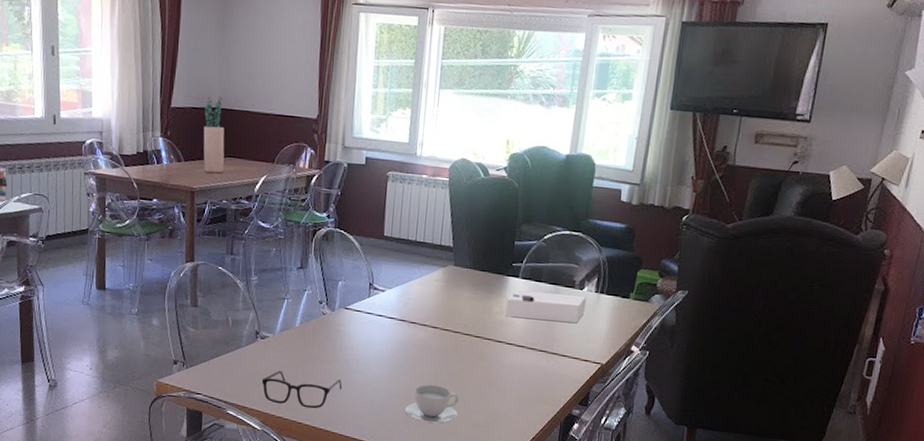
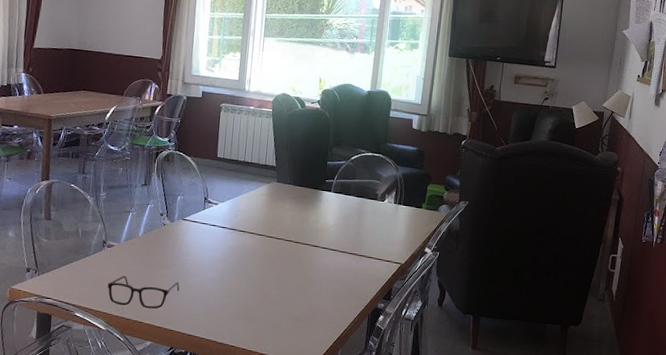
vase: present [203,96,225,174] -> none [60,39,81,105]
teacup: present [404,384,459,423] -> none [234,284,282,319]
tissue dispenser: present [505,289,587,324] -> none [320,202,388,230]

